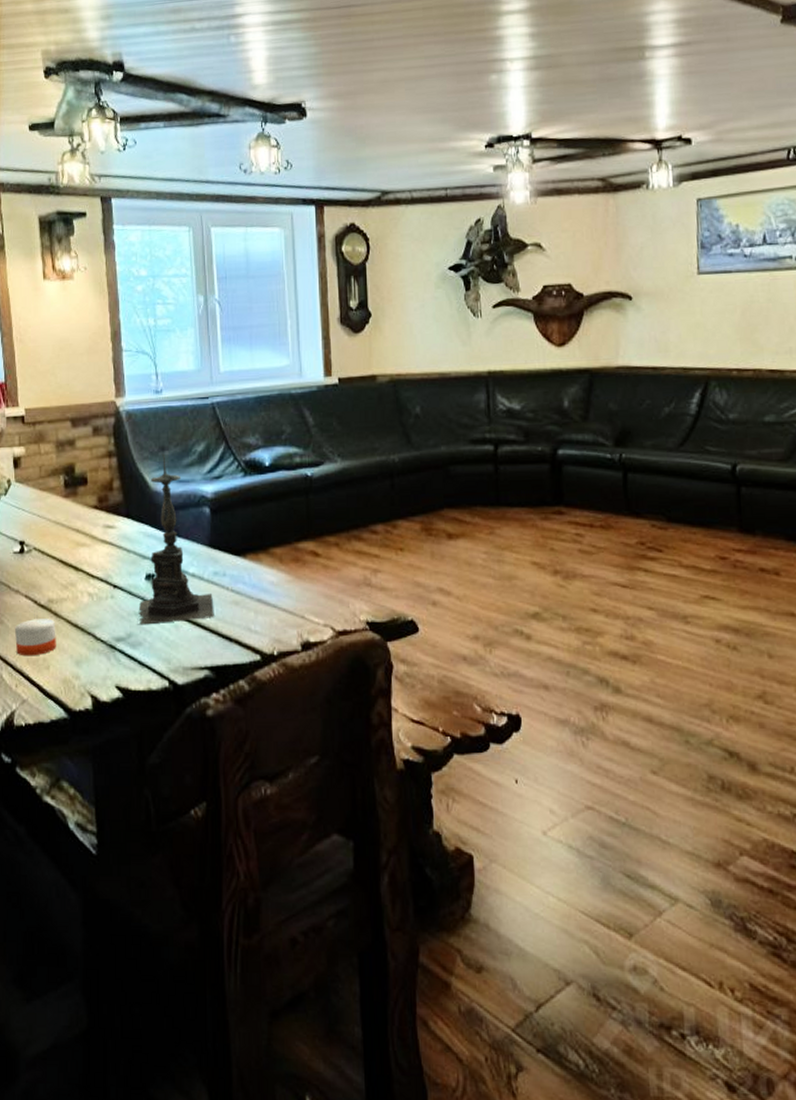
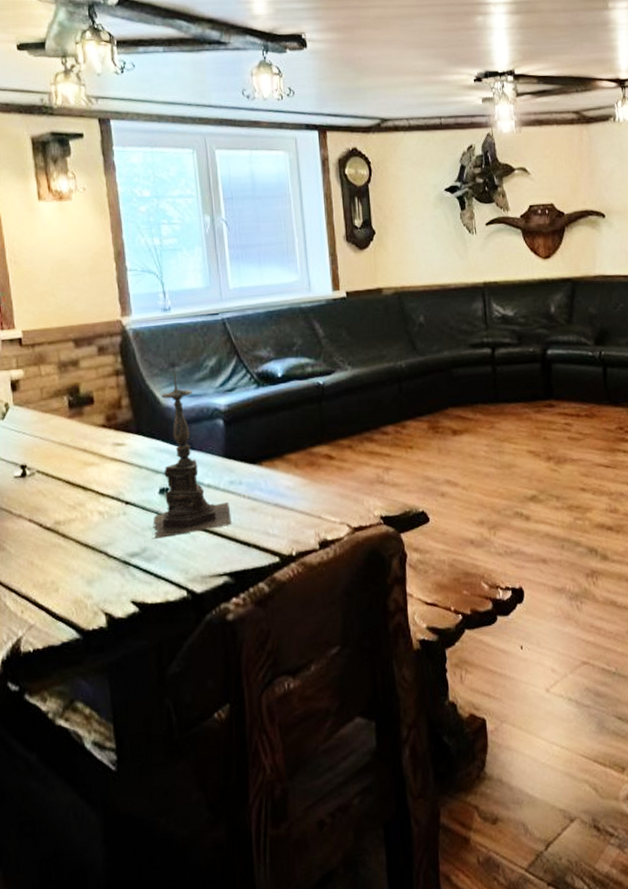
candle: present [14,618,56,656] -> none [17,541,65,581]

